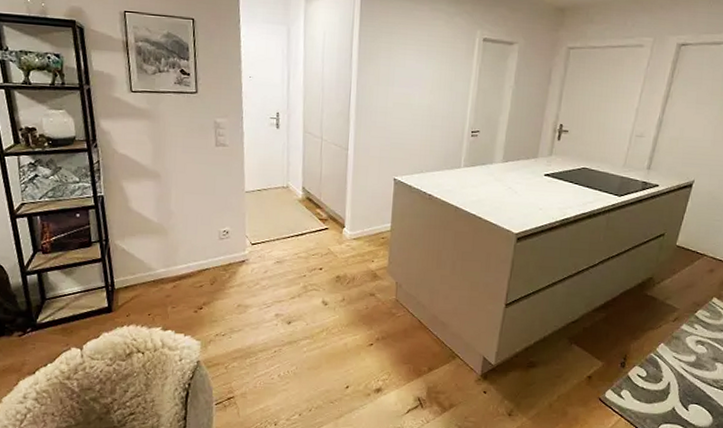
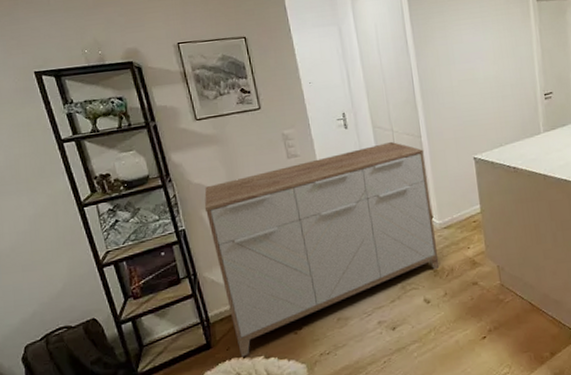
sideboard: none [126,148,348,325] -> present [204,141,440,357]

